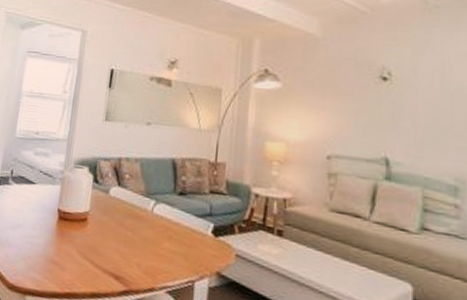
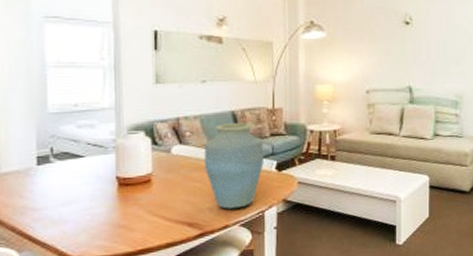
vase: none [138,171,202,271] -> present [203,123,264,209]

